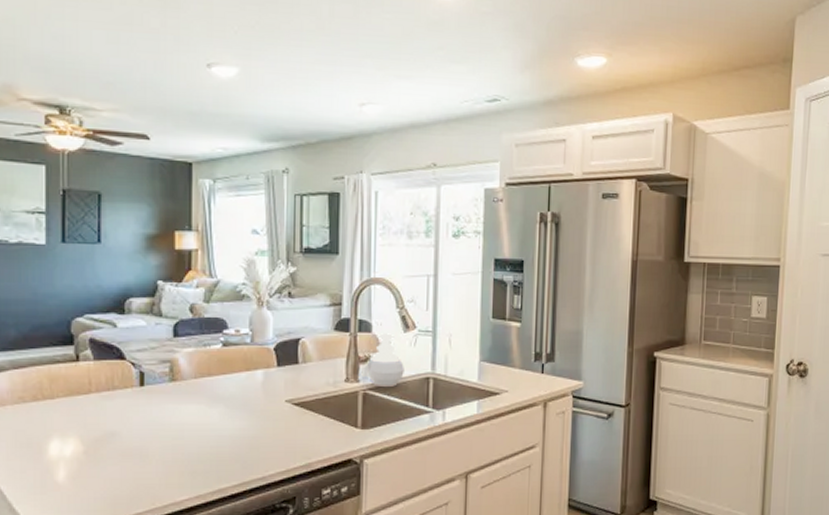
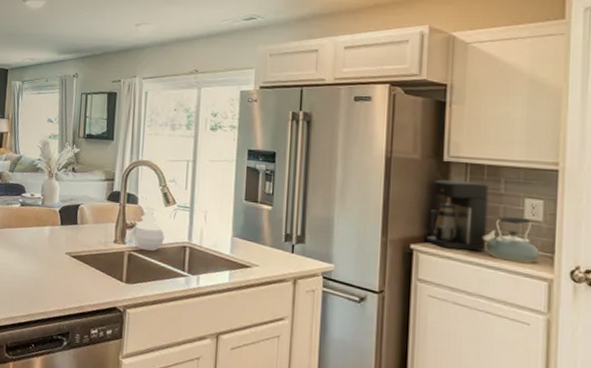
coffee maker: none [668,282,723,354] -> present [426,179,489,252]
kettle: none [716,316,763,362] -> present [482,216,539,264]

